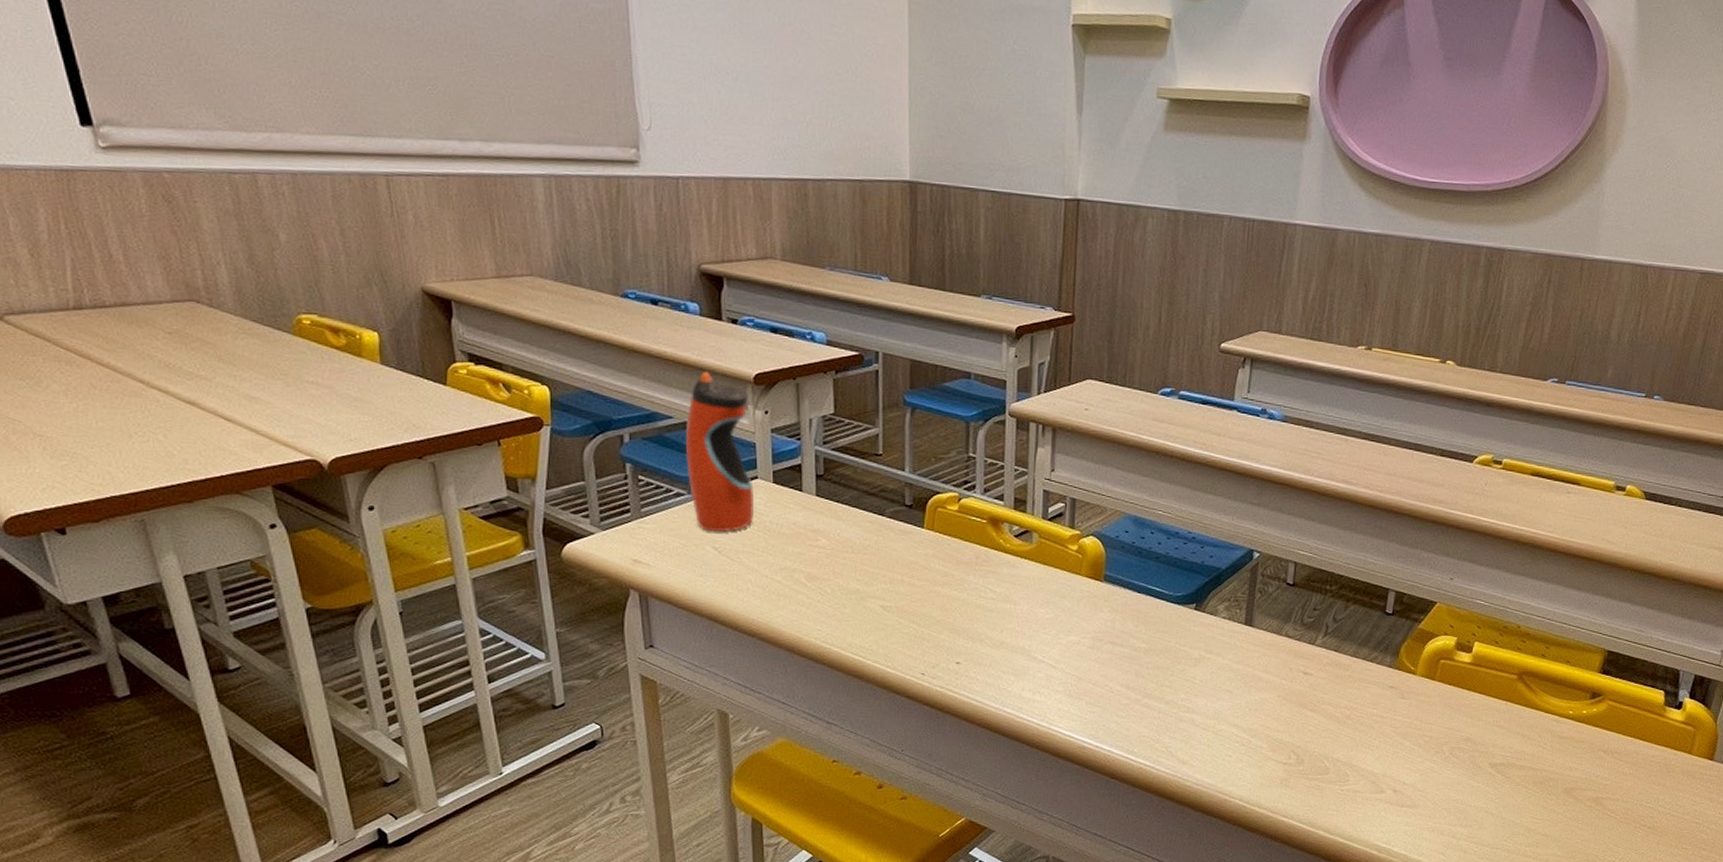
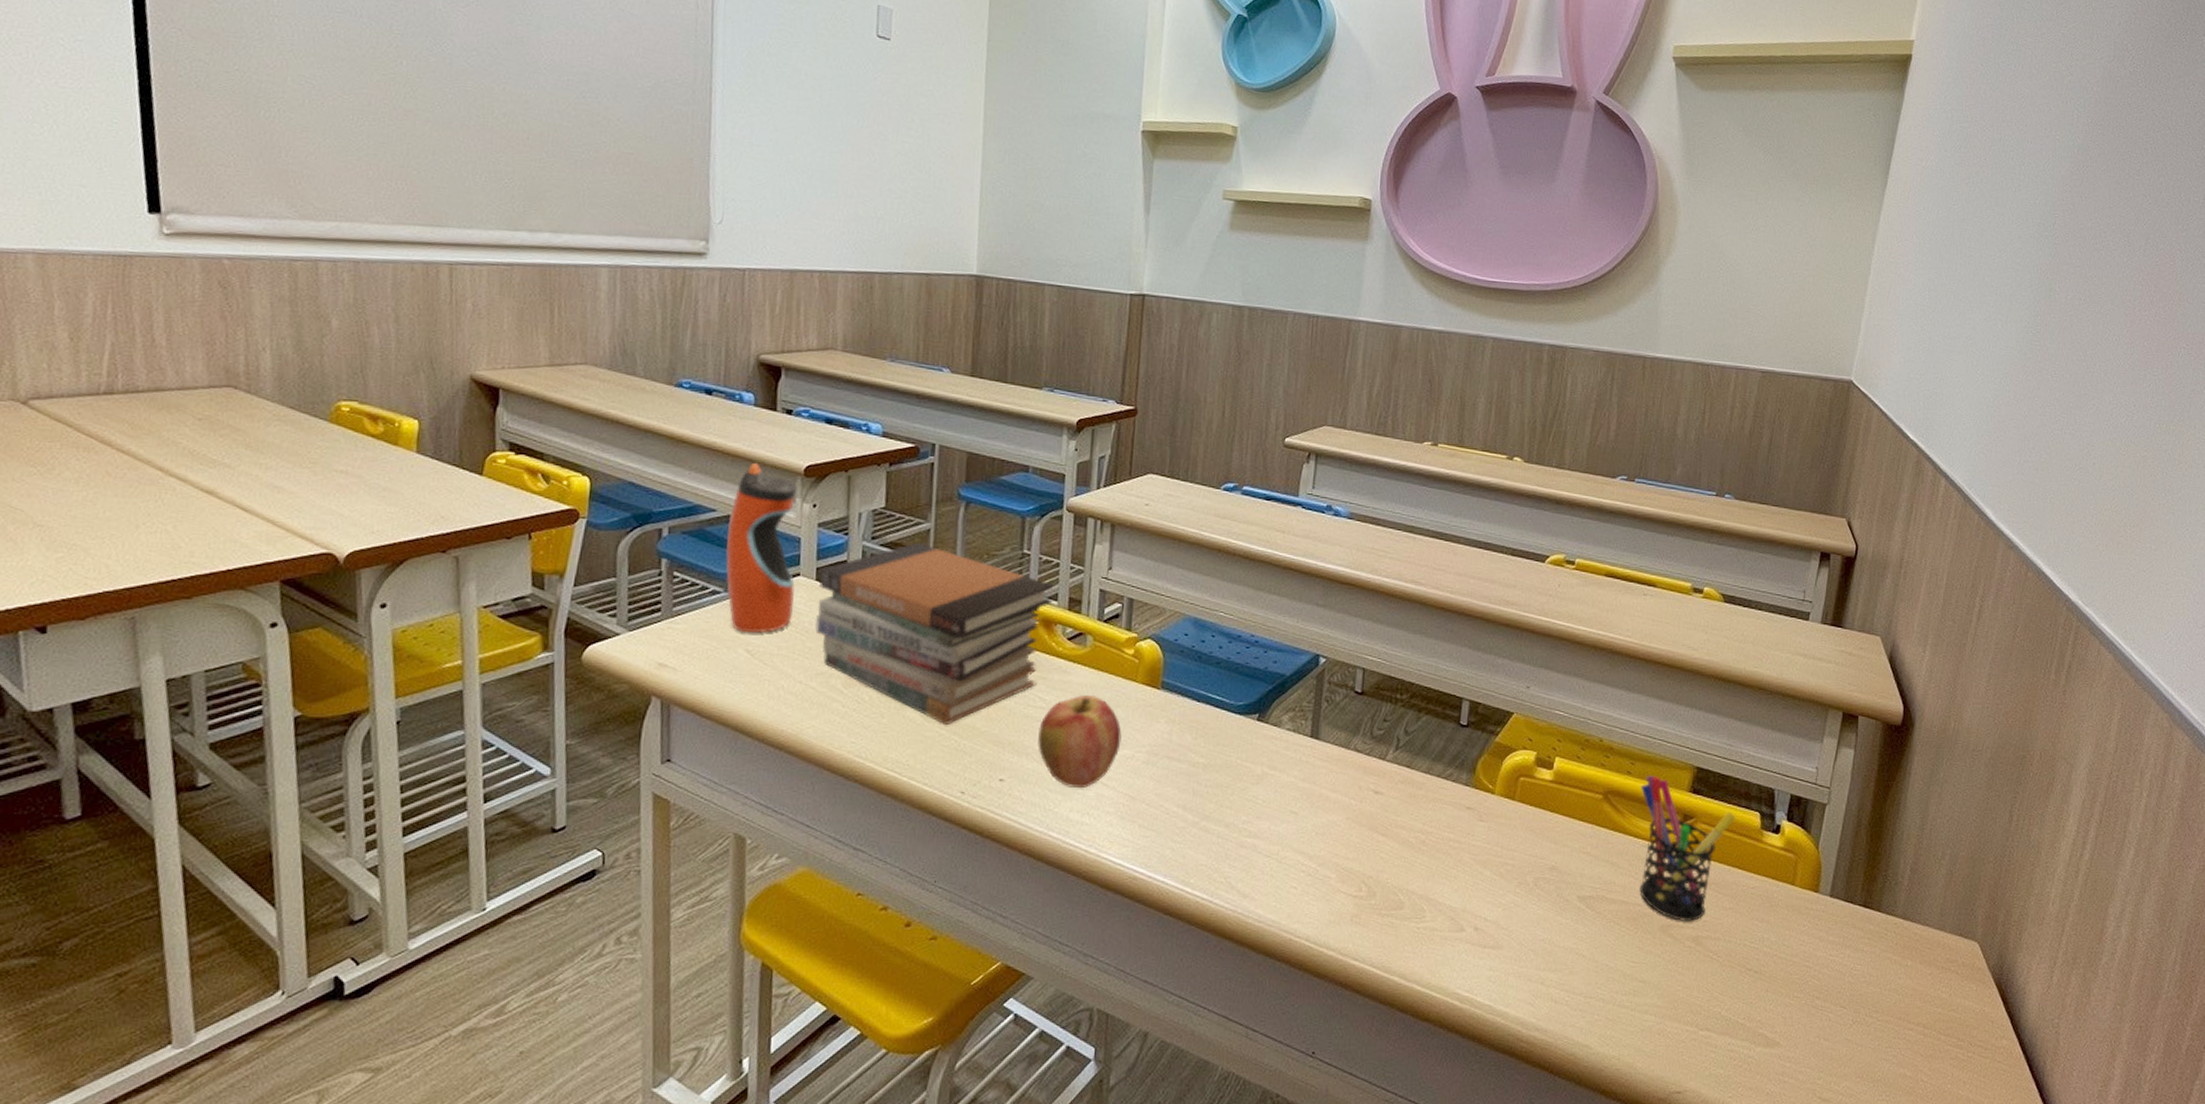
book stack: none [775,446,1000,615] -> present [815,542,1054,726]
apple: none [990,586,1068,671] -> present [1038,694,1122,789]
pen holder: none [1547,658,1641,785] -> present [1639,775,1736,921]

